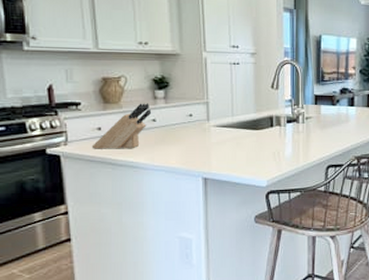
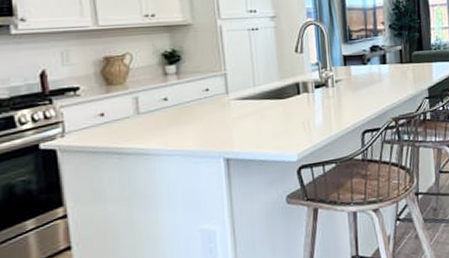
knife block: present [91,103,152,149] -> none [93,81,163,139]

